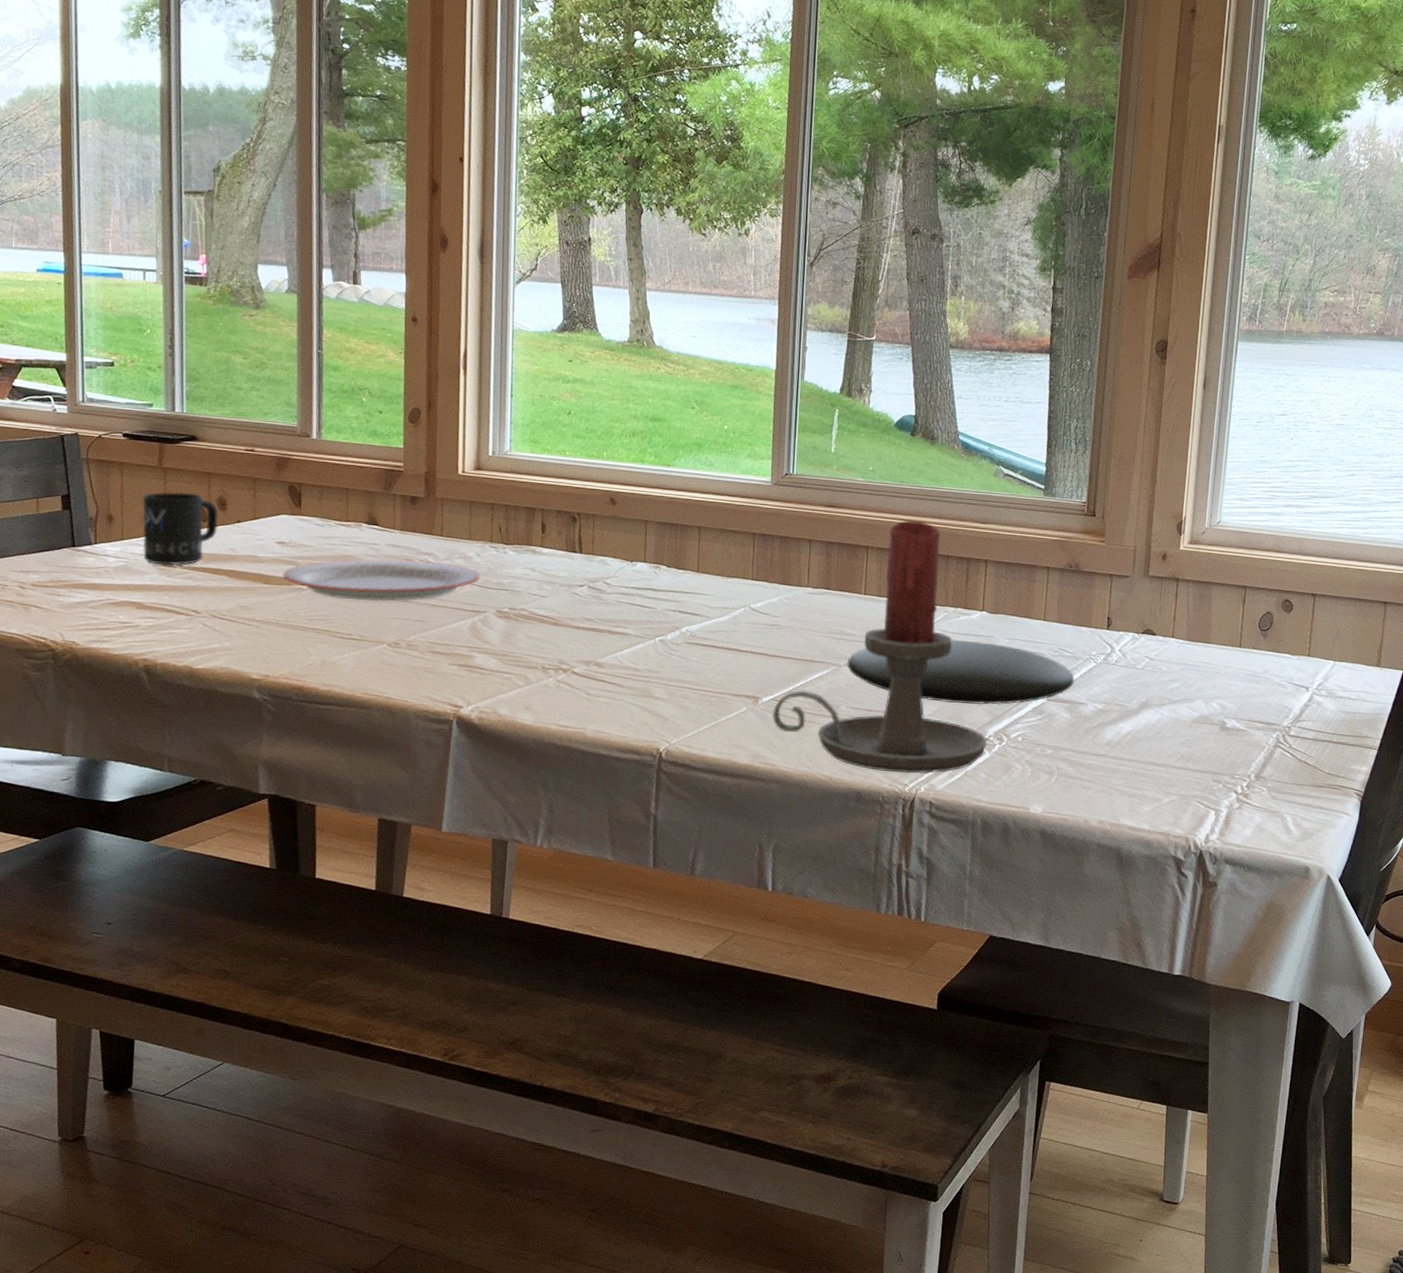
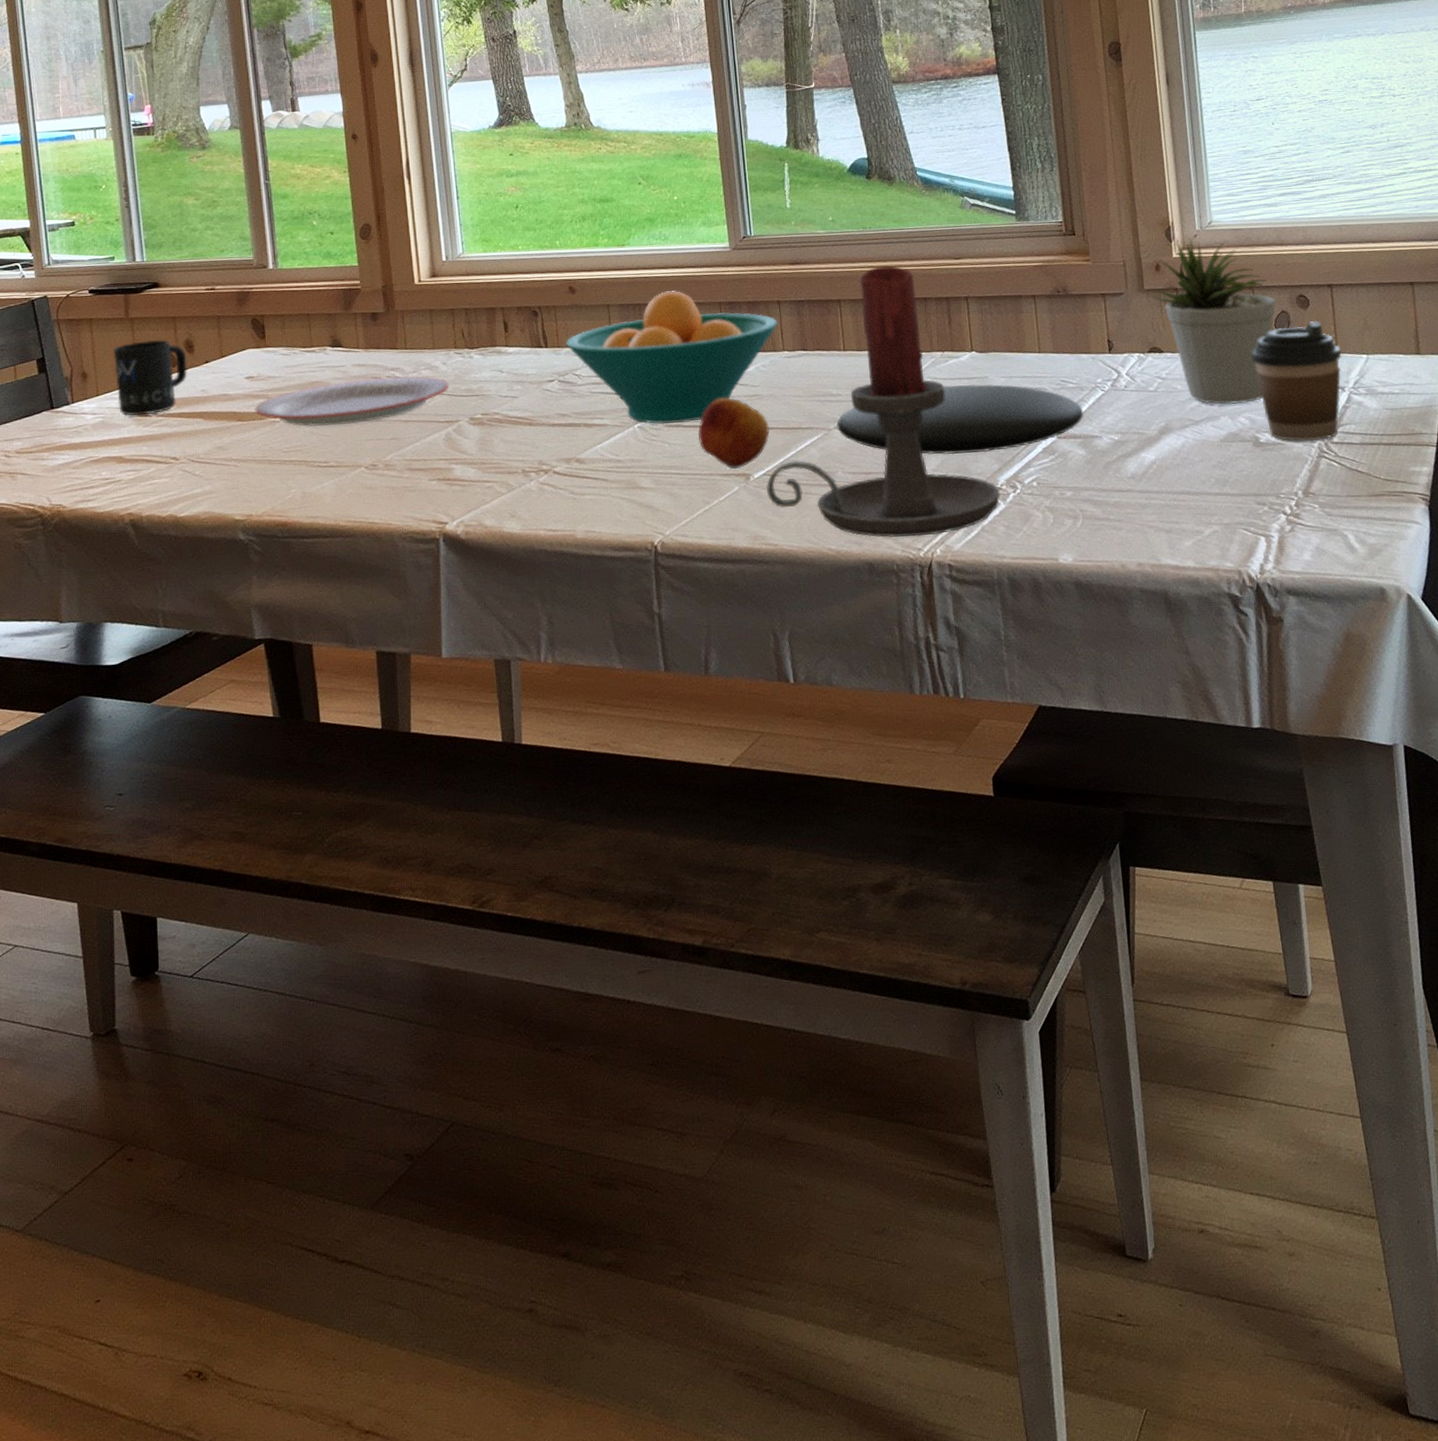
fruit bowl: none [600,515,807,642] -> present [566,291,778,425]
apple: none [715,623,784,691] -> present [697,398,770,470]
potted plant: none [1155,532,1263,690] -> present [1152,237,1276,405]
coffee cup: none [1233,624,1313,732] -> present [1251,320,1342,442]

